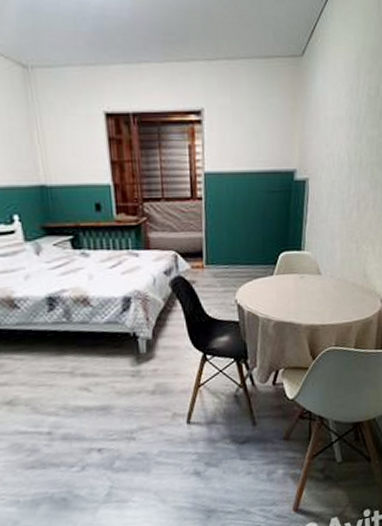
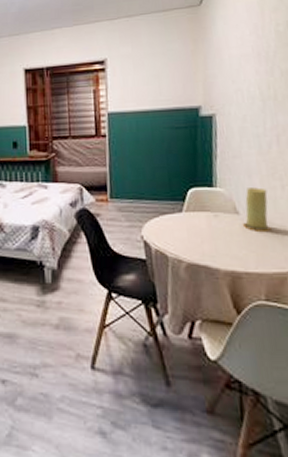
candle: none [322,250,345,289] -> present [242,187,271,231]

